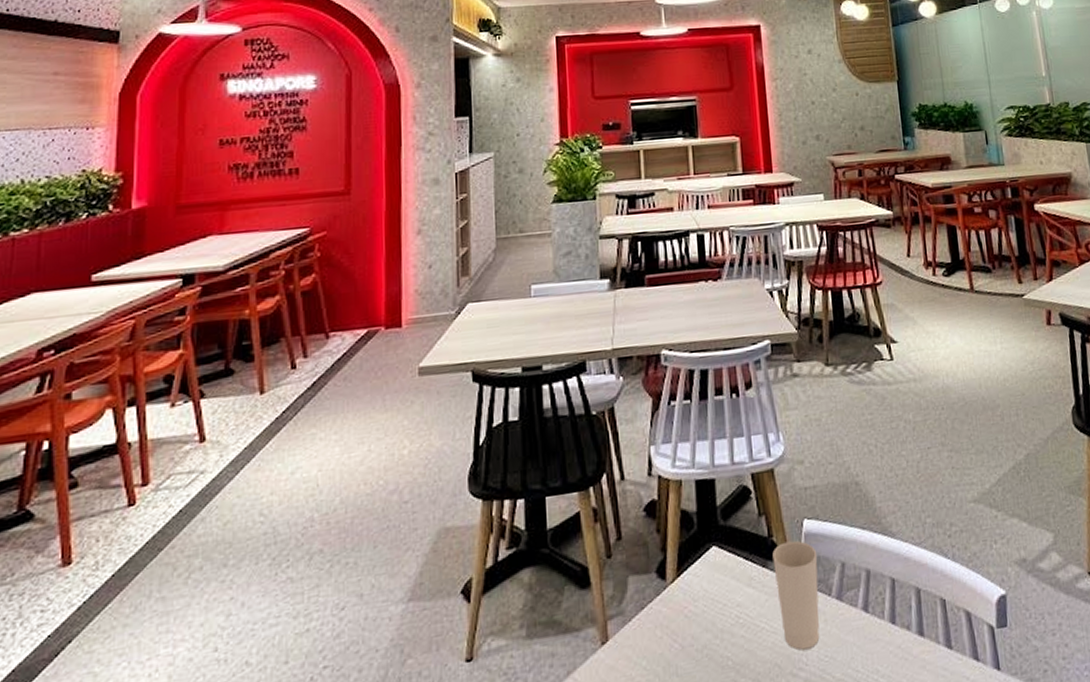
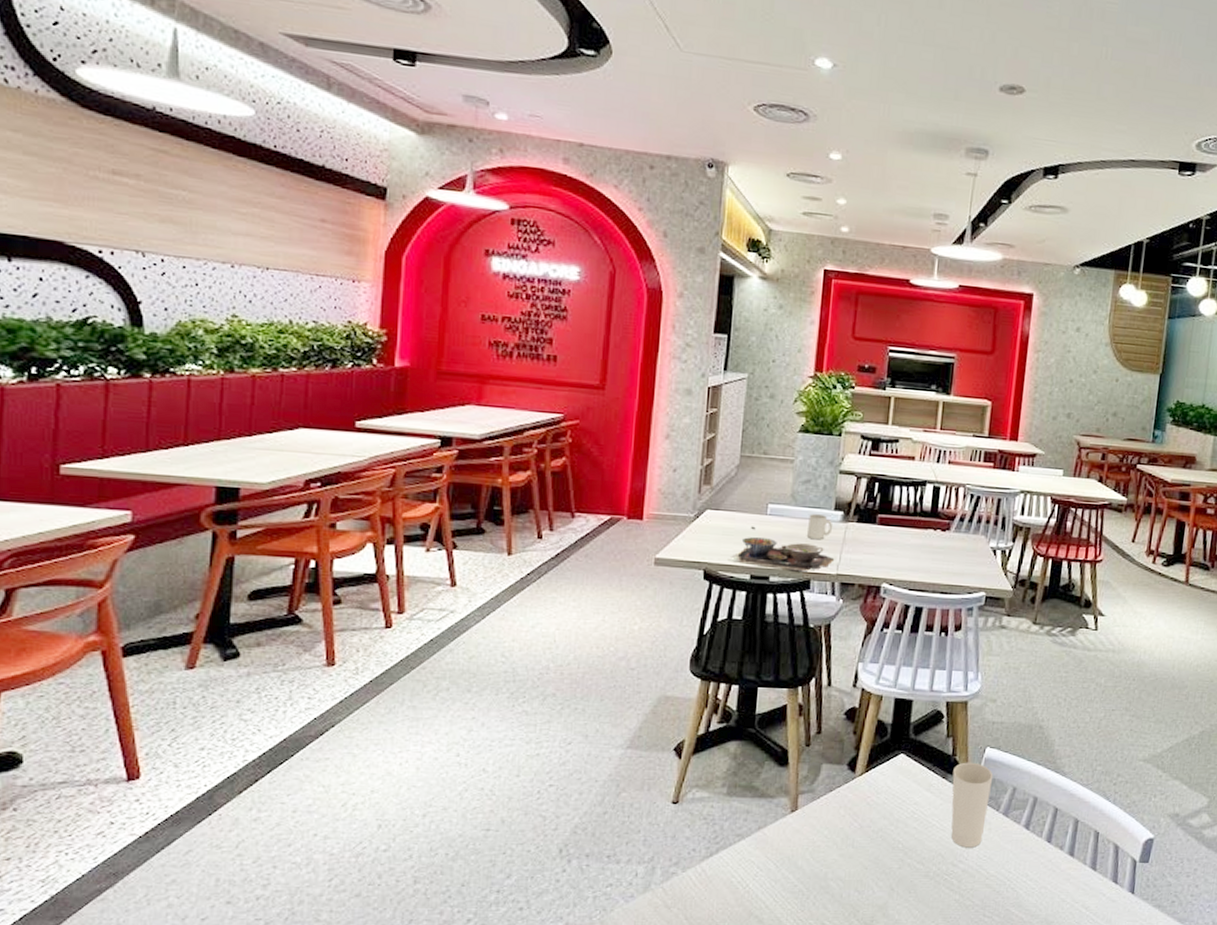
food tray: none [496,312,608,357] -> present [727,526,835,572]
cup: none [575,286,602,316] -> present [807,514,833,540]

